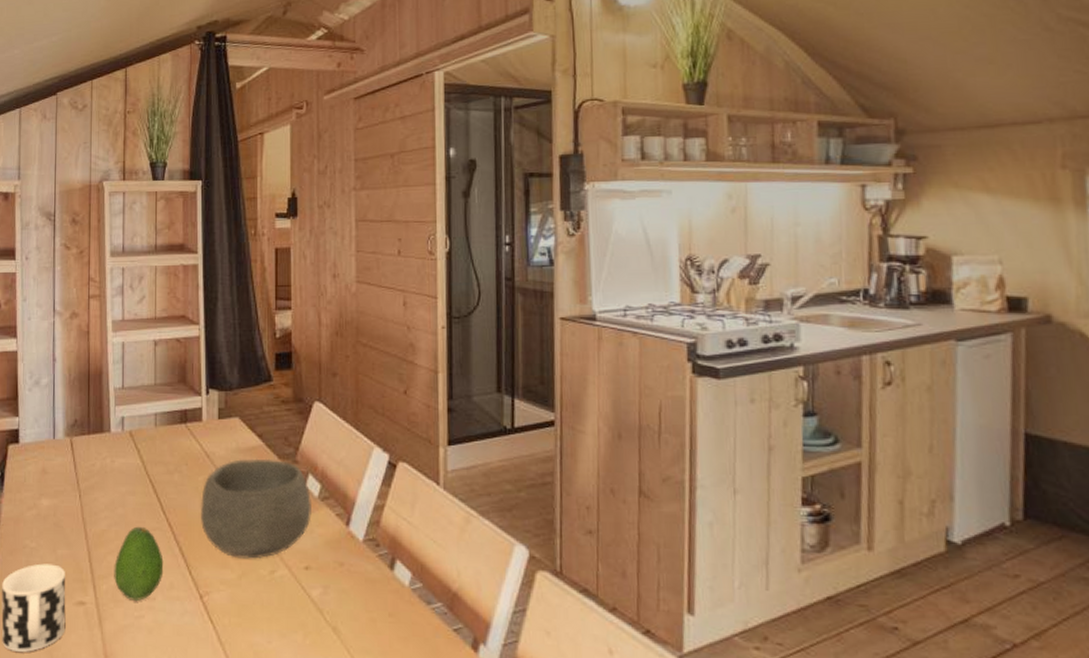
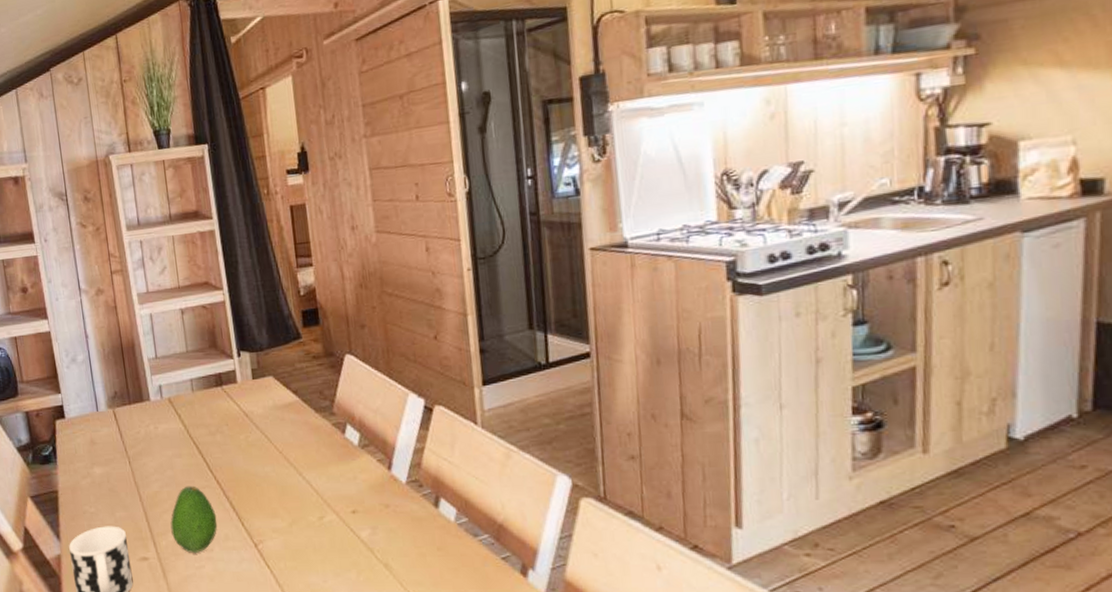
bowl: present [201,458,313,559] -> none [245,413,354,508]

